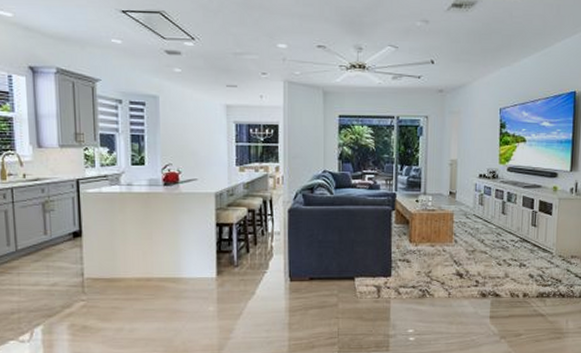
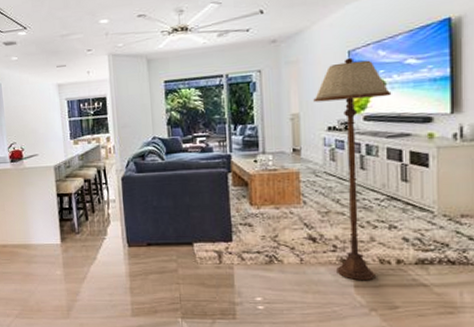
floor lamp: none [469,114,530,312] -> present [313,57,392,281]

